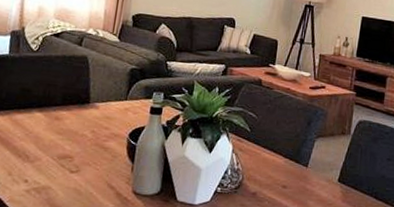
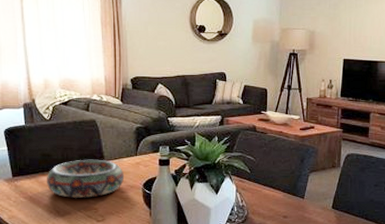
decorative bowl: none [20,99,110,144] -> present [47,159,125,198]

